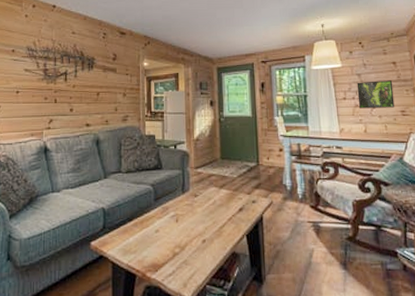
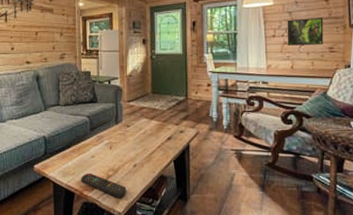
remote control: none [144,250,195,280] -> present [81,172,126,198]

